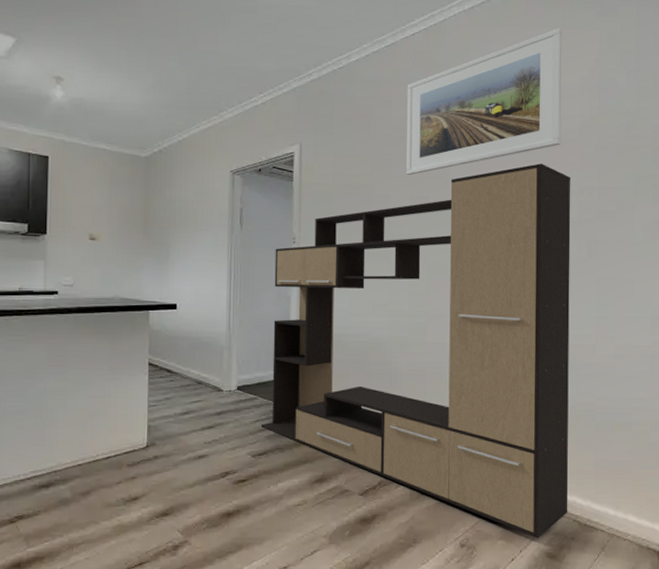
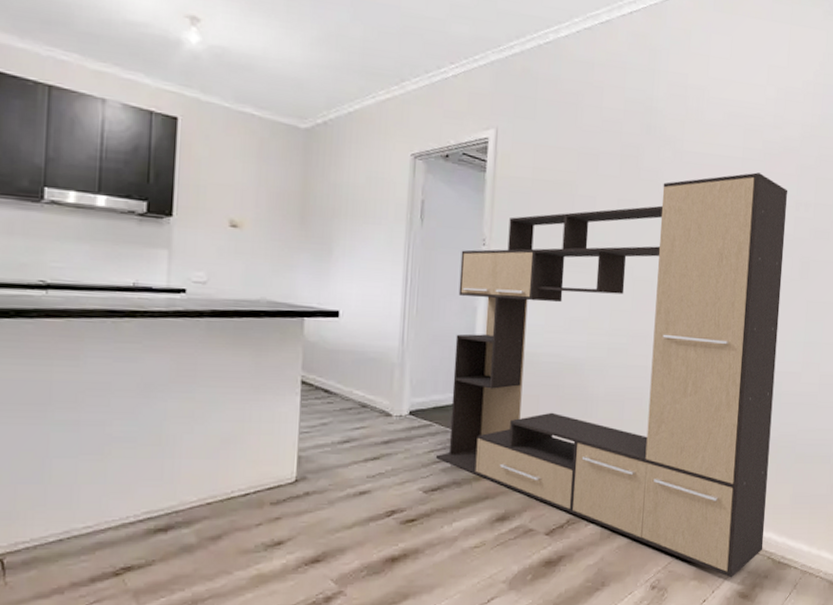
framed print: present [405,27,562,175] -> none [614,23,789,175]

